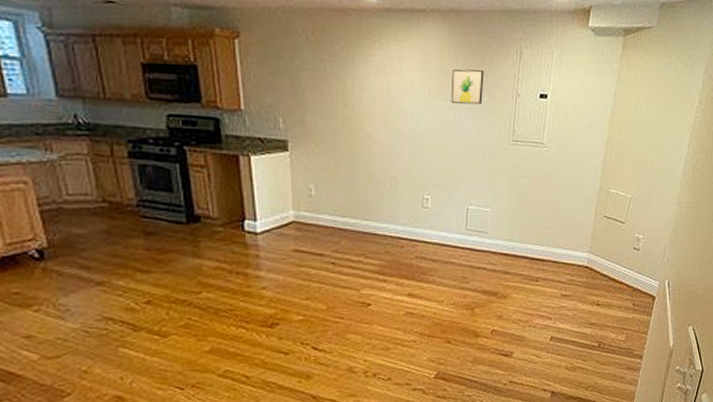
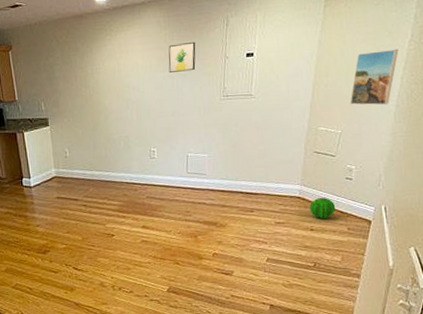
ball: none [597,268,623,292] -> present [310,197,336,219]
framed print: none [641,112,687,172] -> present [350,48,399,106]

